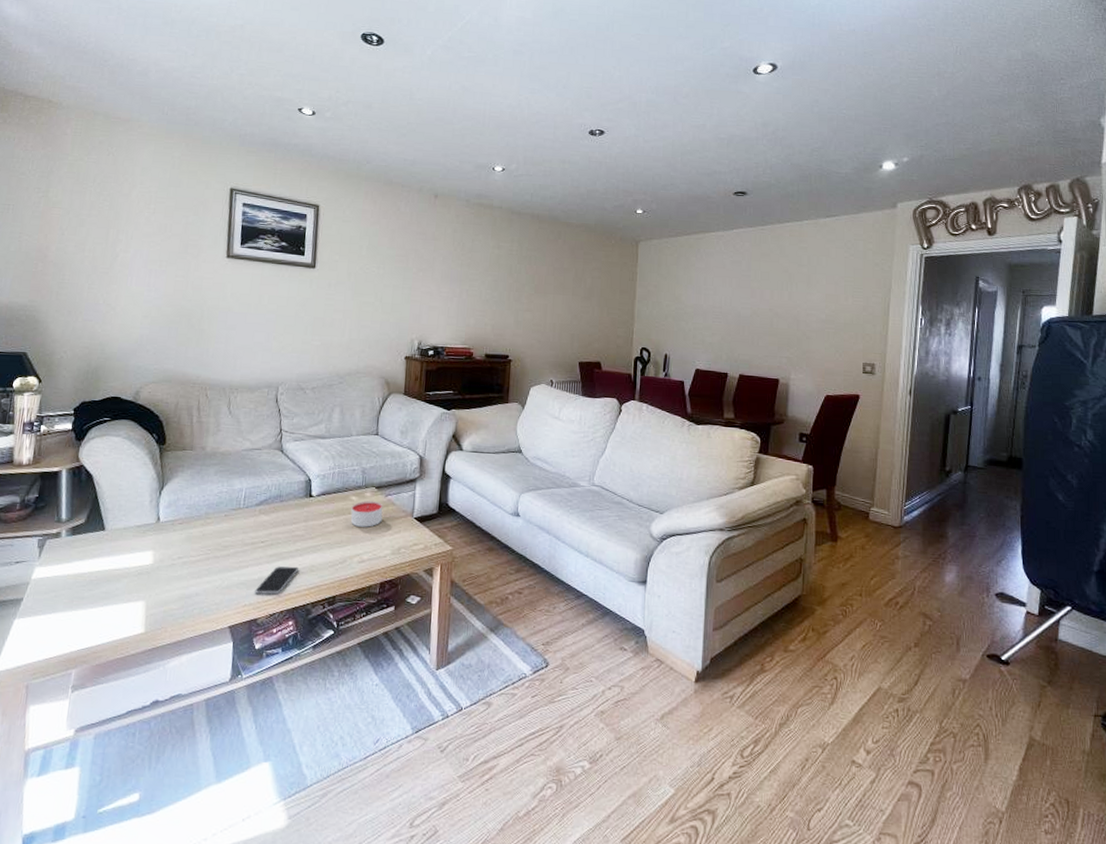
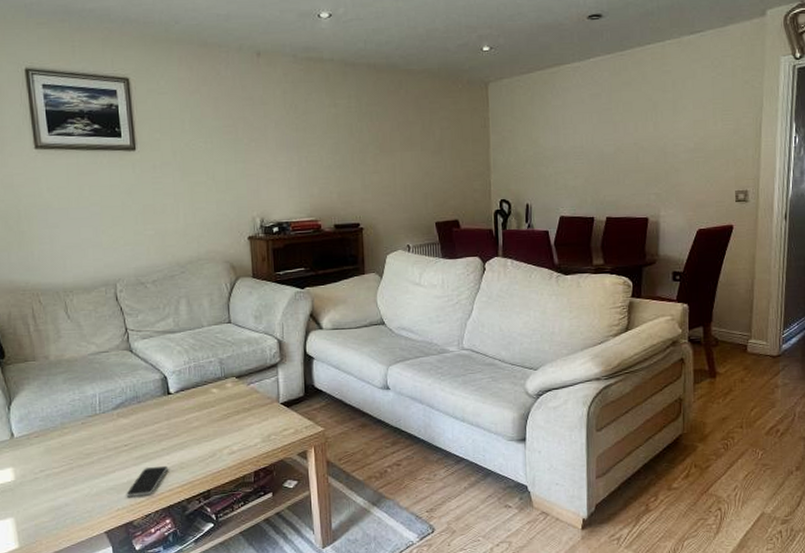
candle: present [350,501,383,527] -> none [213,391,248,419]

